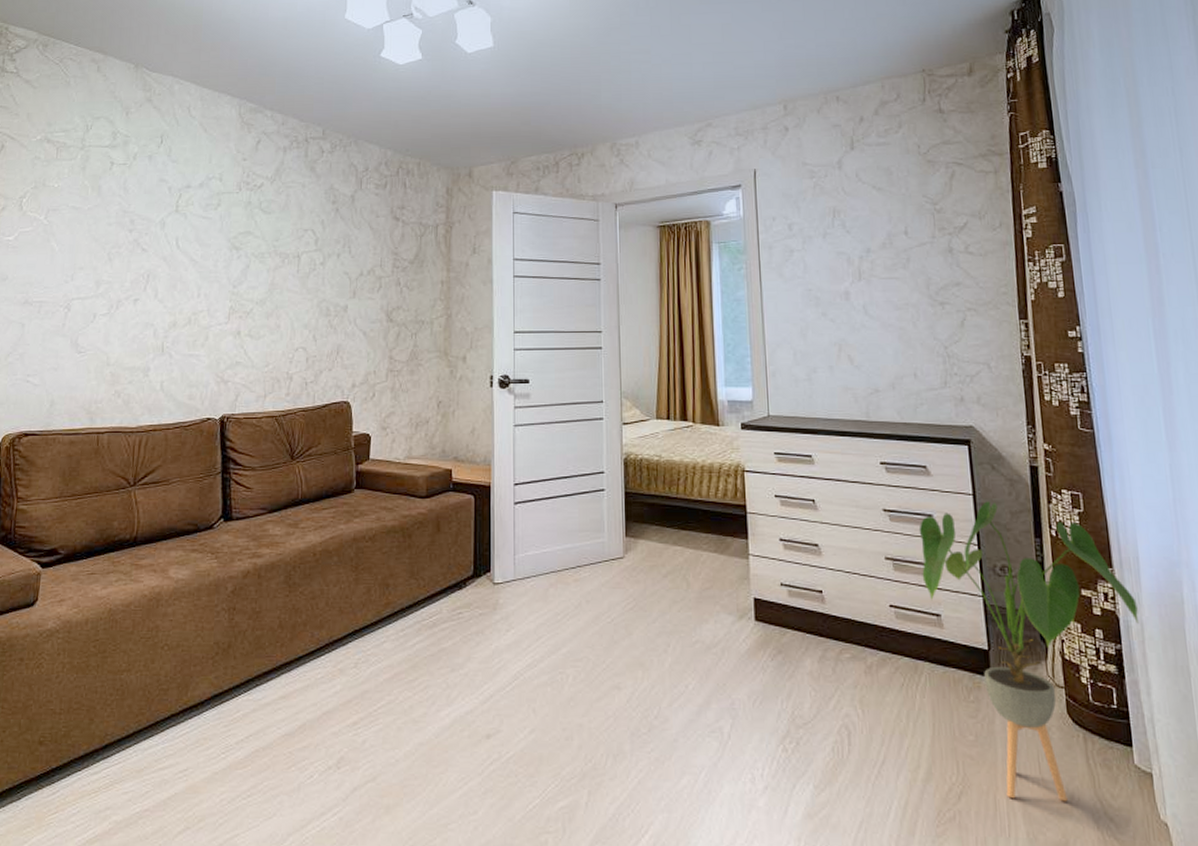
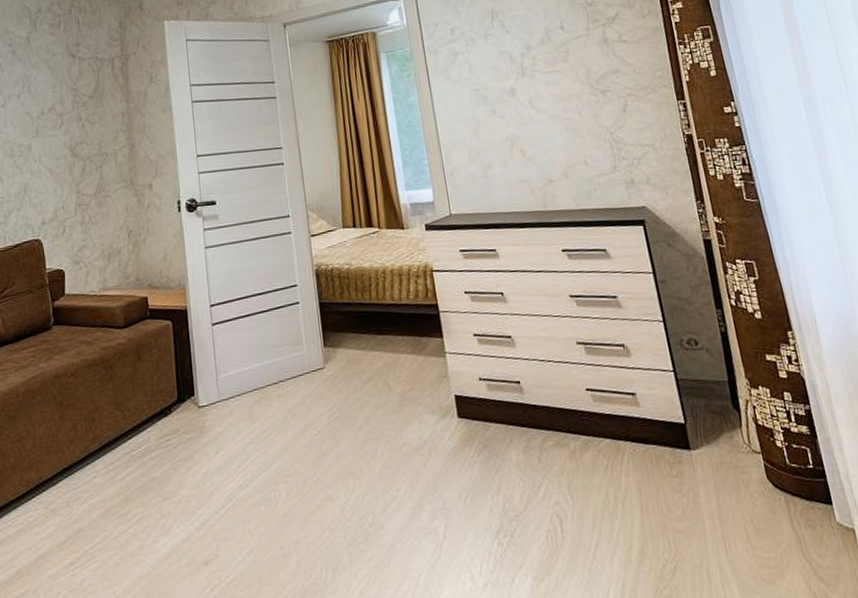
house plant: present [919,501,1139,802] -> none [605,278,824,569]

